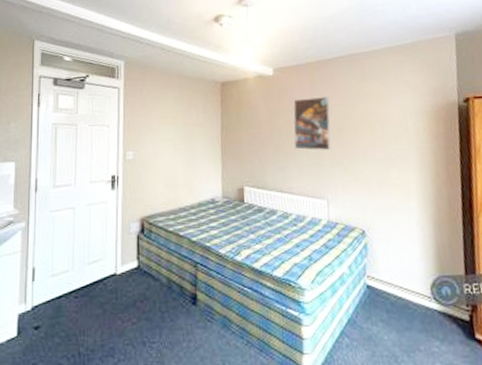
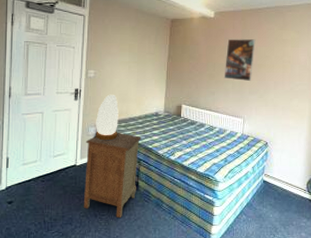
nightstand: none [126,227,196,347] -> present [83,132,141,219]
table lamp: none [138,179,167,240] -> present [96,94,119,141]

